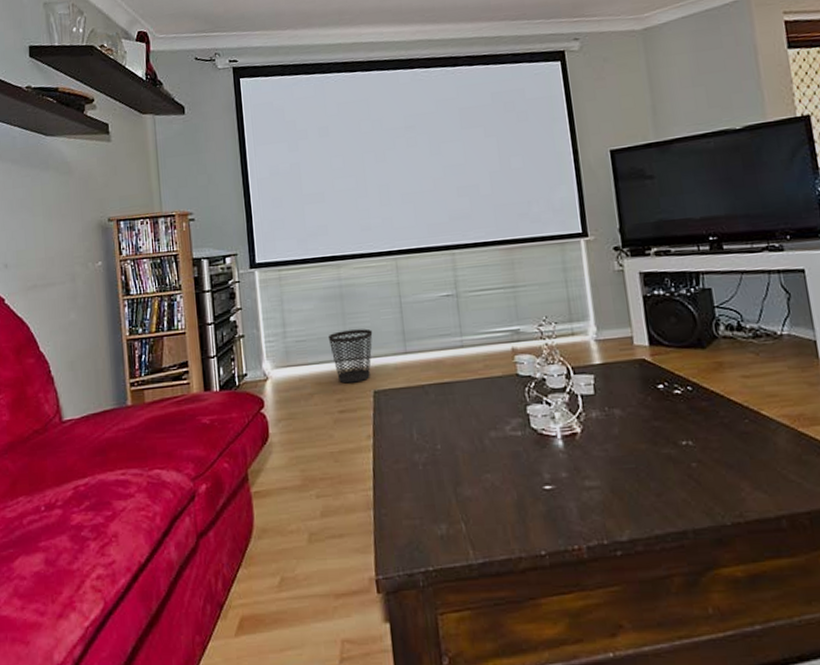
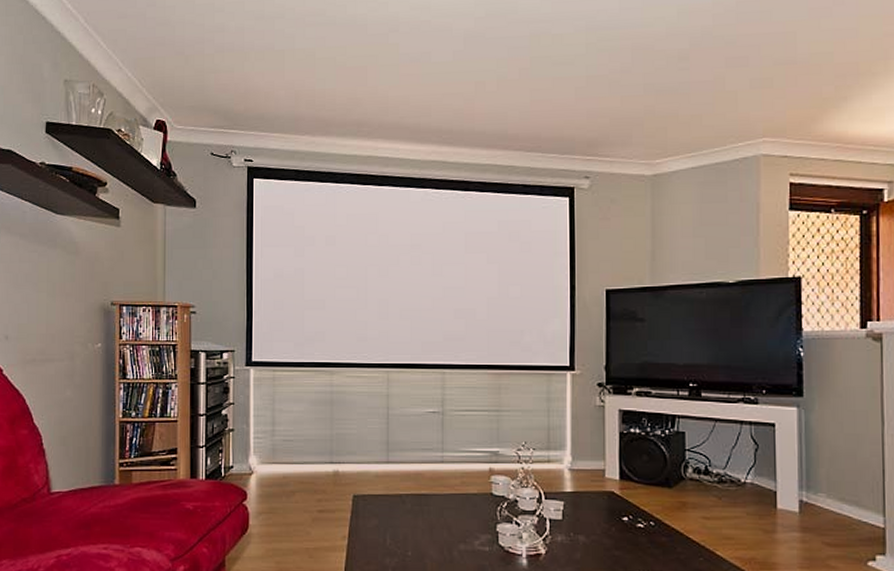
wastebasket: present [328,329,373,384] -> none [314,435,358,486]

